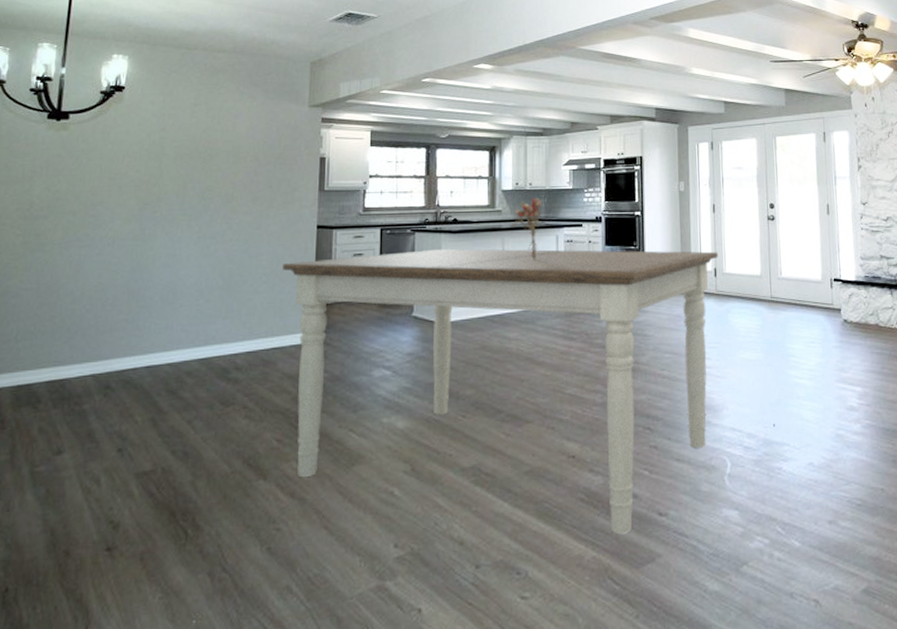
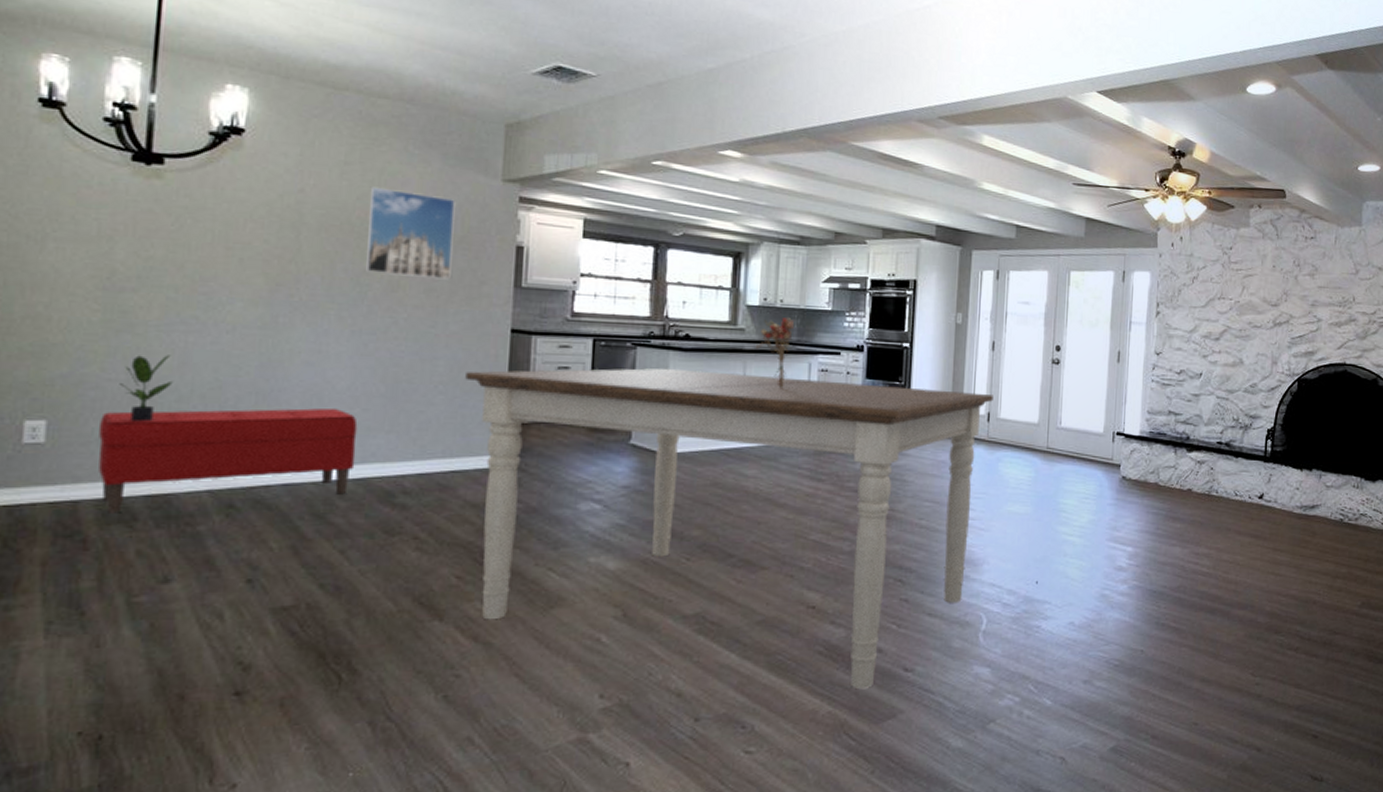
bench: none [15,300,202,398] -> present [99,407,358,514]
potted plant: none [32,266,70,321] -> present [119,355,174,422]
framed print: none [208,121,274,190] -> present [365,186,456,280]

